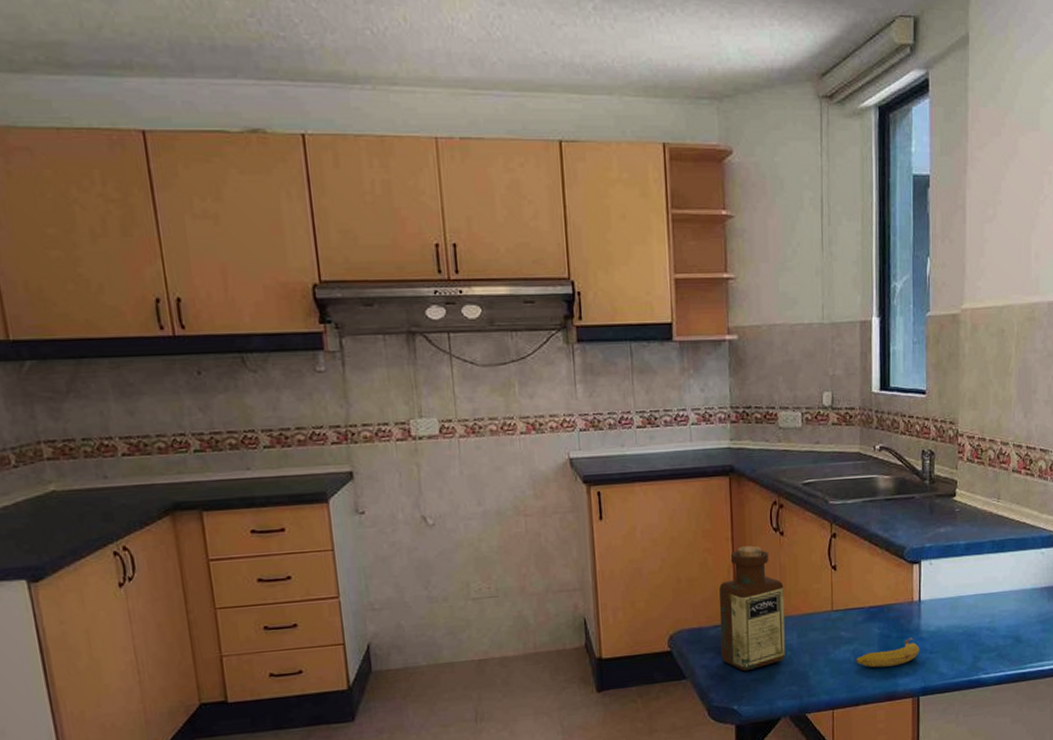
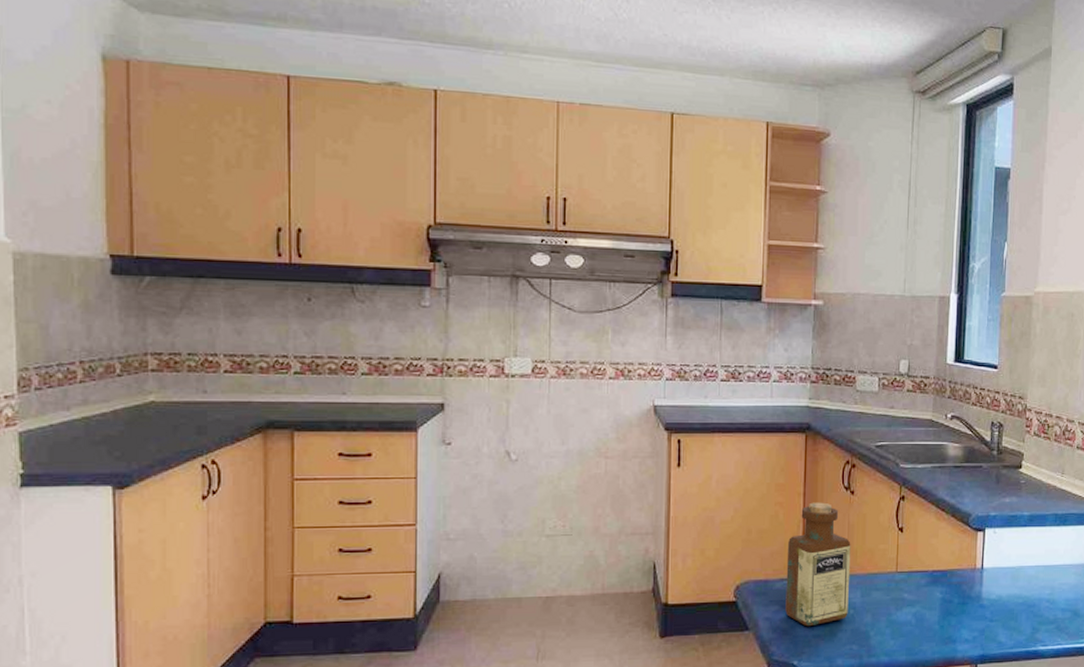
banana: present [855,637,920,668] -> none [916,604,980,632]

